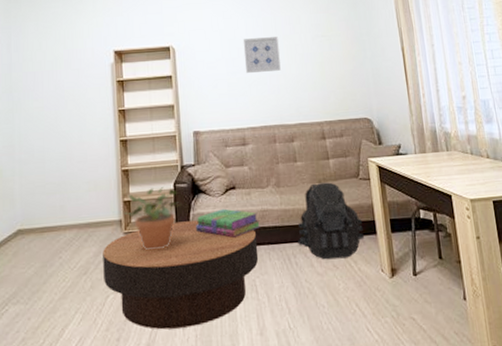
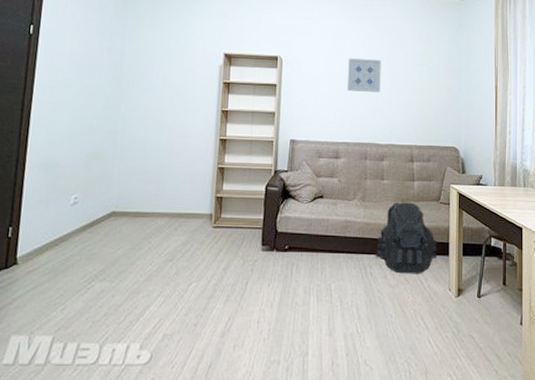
coffee table: present [103,220,259,330] -> none [188,222,338,321]
potted plant: present [124,187,182,251] -> none [215,188,271,246]
stack of books: present [196,208,260,238] -> none [282,215,342,243]

